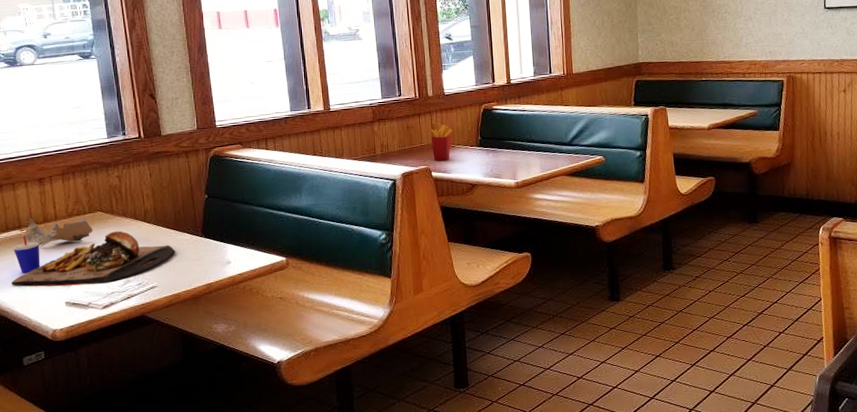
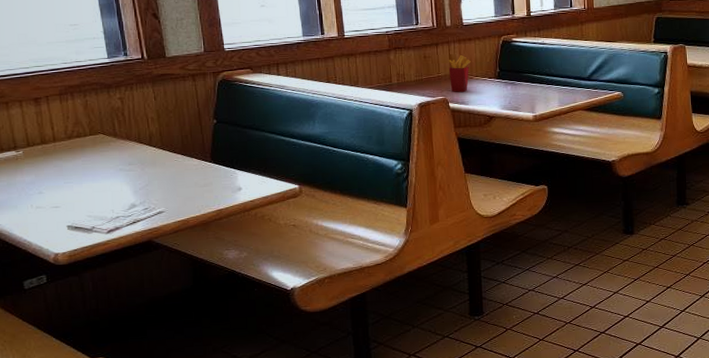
food tray: present [11,231,176,286] -> none [8,154,184,209]
beverage cup: present [13,235,40,274] -> none [8,157,39,196]
crumpled paper: present [21,217,93,247] -> none [17,138,95,169]

